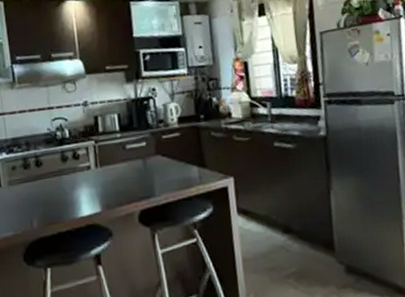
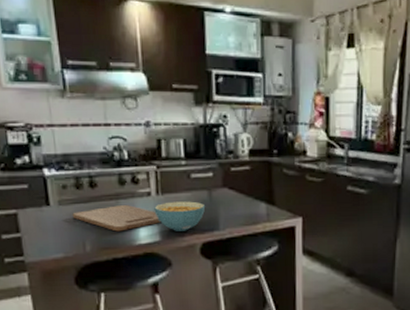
cutting board: none [21,179,101,206] -> present [72,204,162,232]
cereal bowl: none [94,171,141,201] -> present [154,201,205,231]

